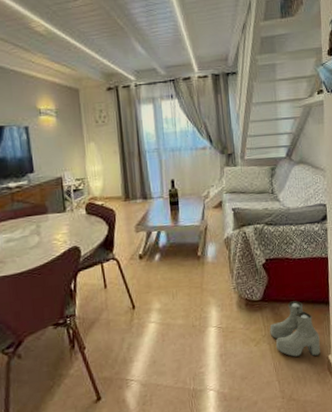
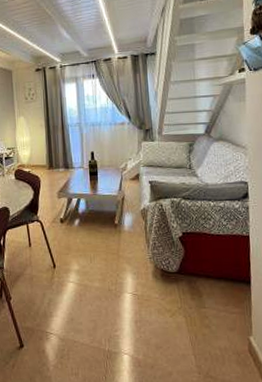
boots: present [269,301,320,357] -> none [186,277,241,335]

